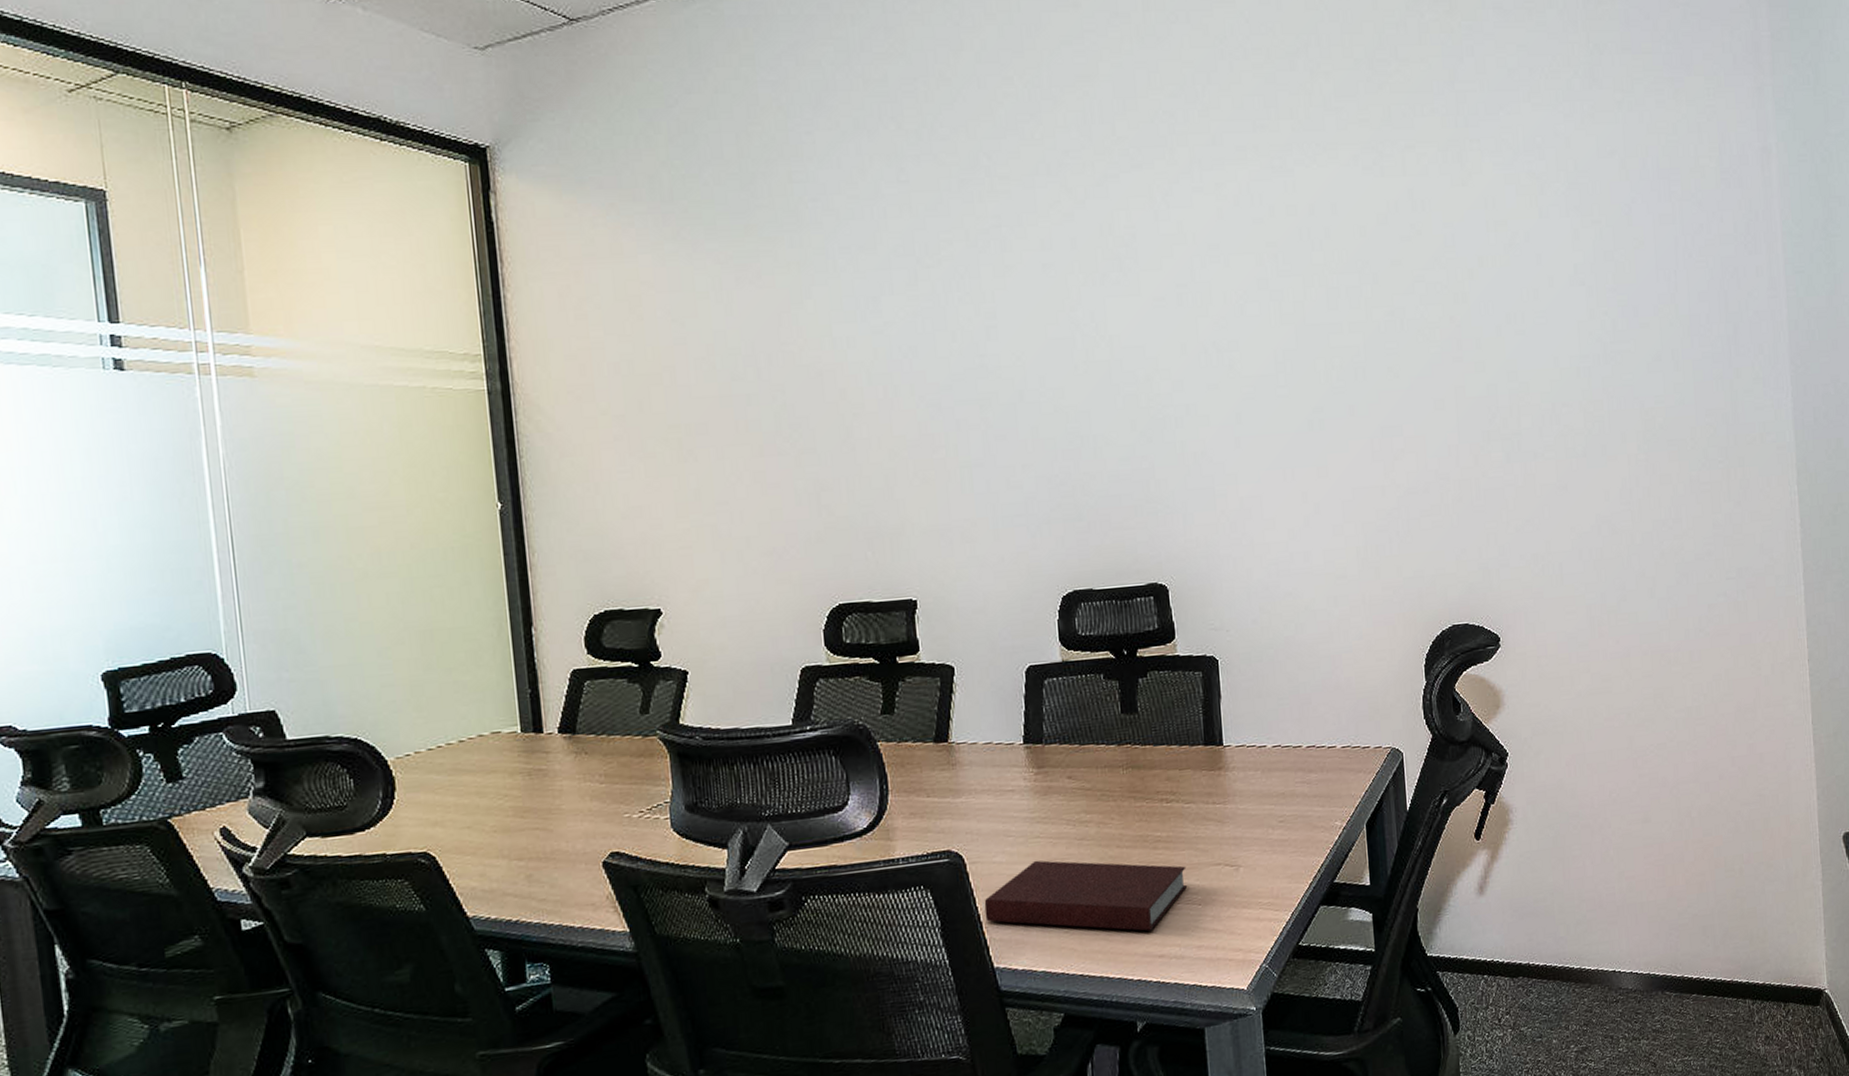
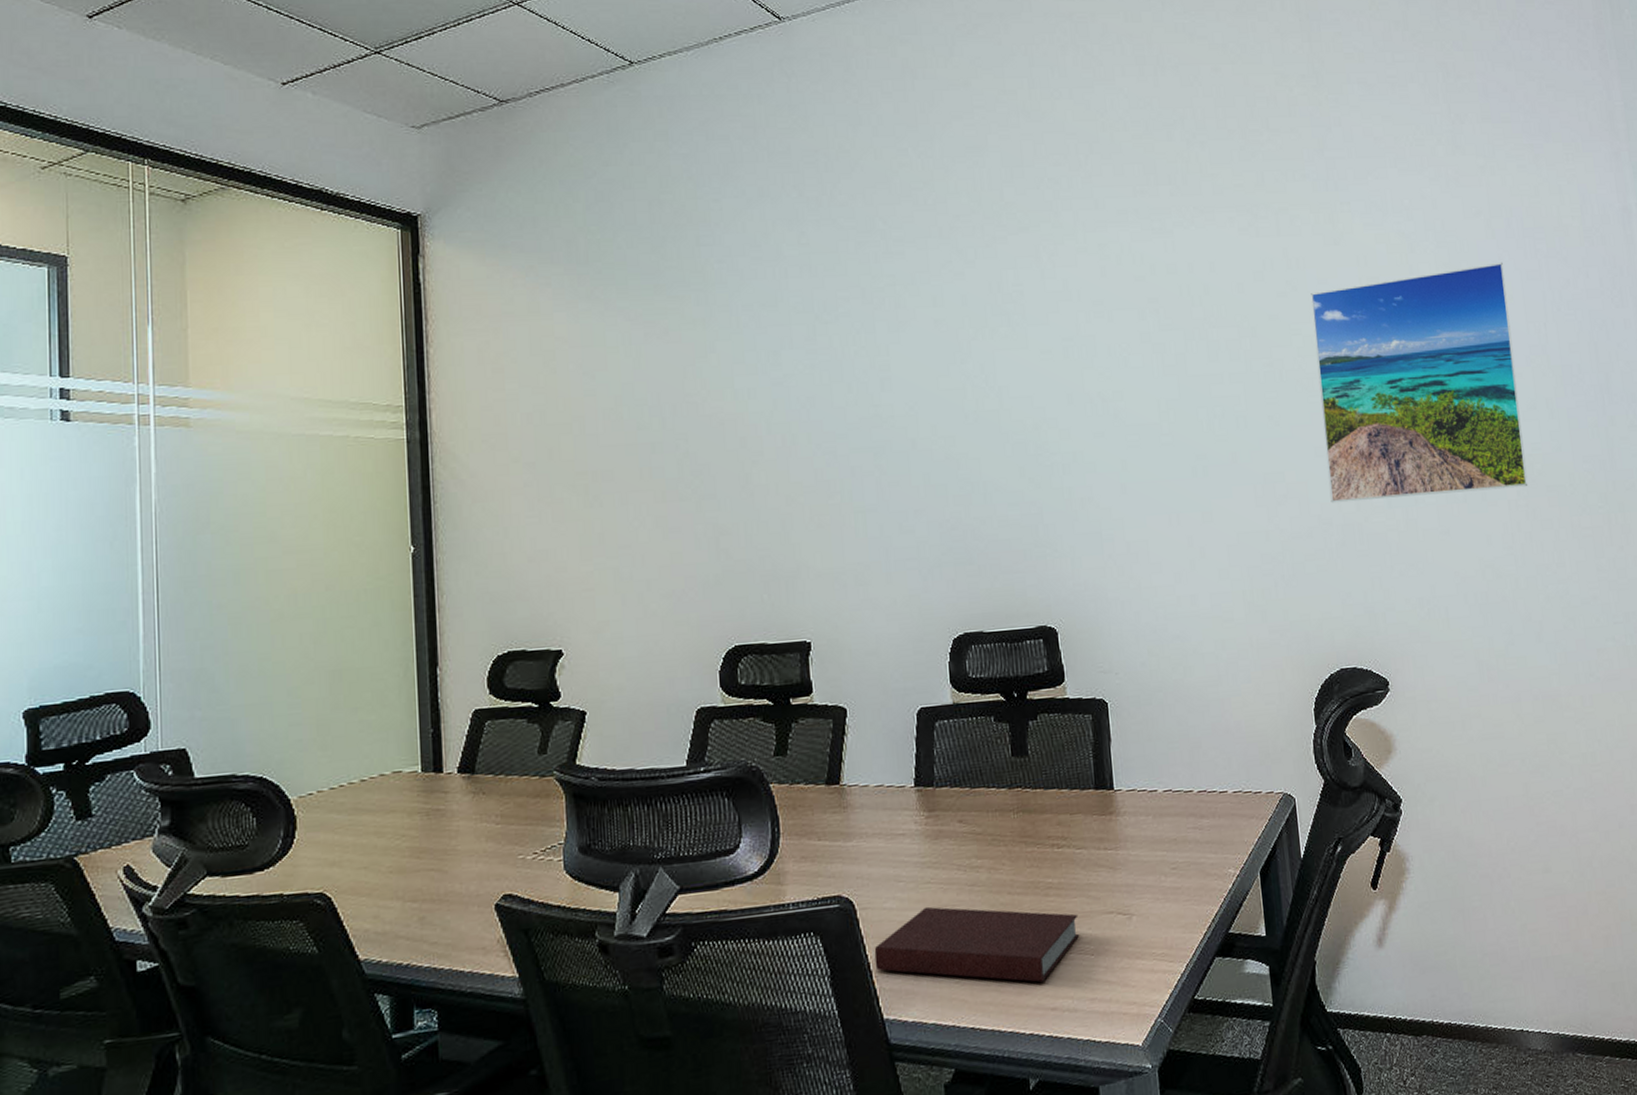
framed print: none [1436,205,1649,458] -> present [1311,262,1528,503]

